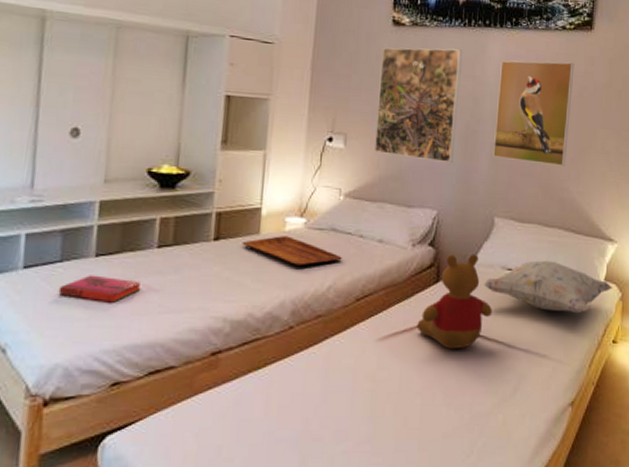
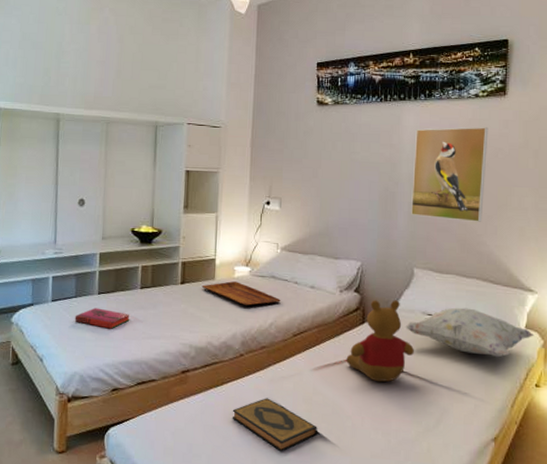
hardback book: none [276,378,381,443] -> present [232,398,317,452]
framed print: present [375,47,462,163] -> none [305,122,379,220]

